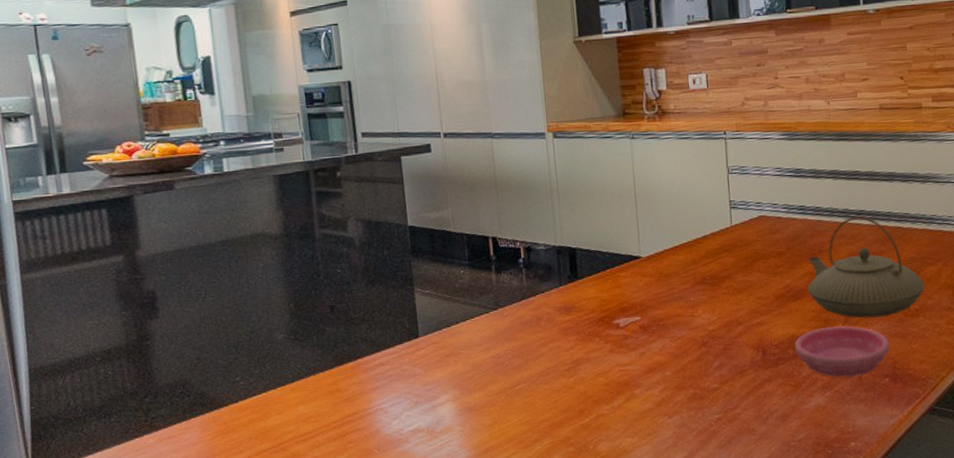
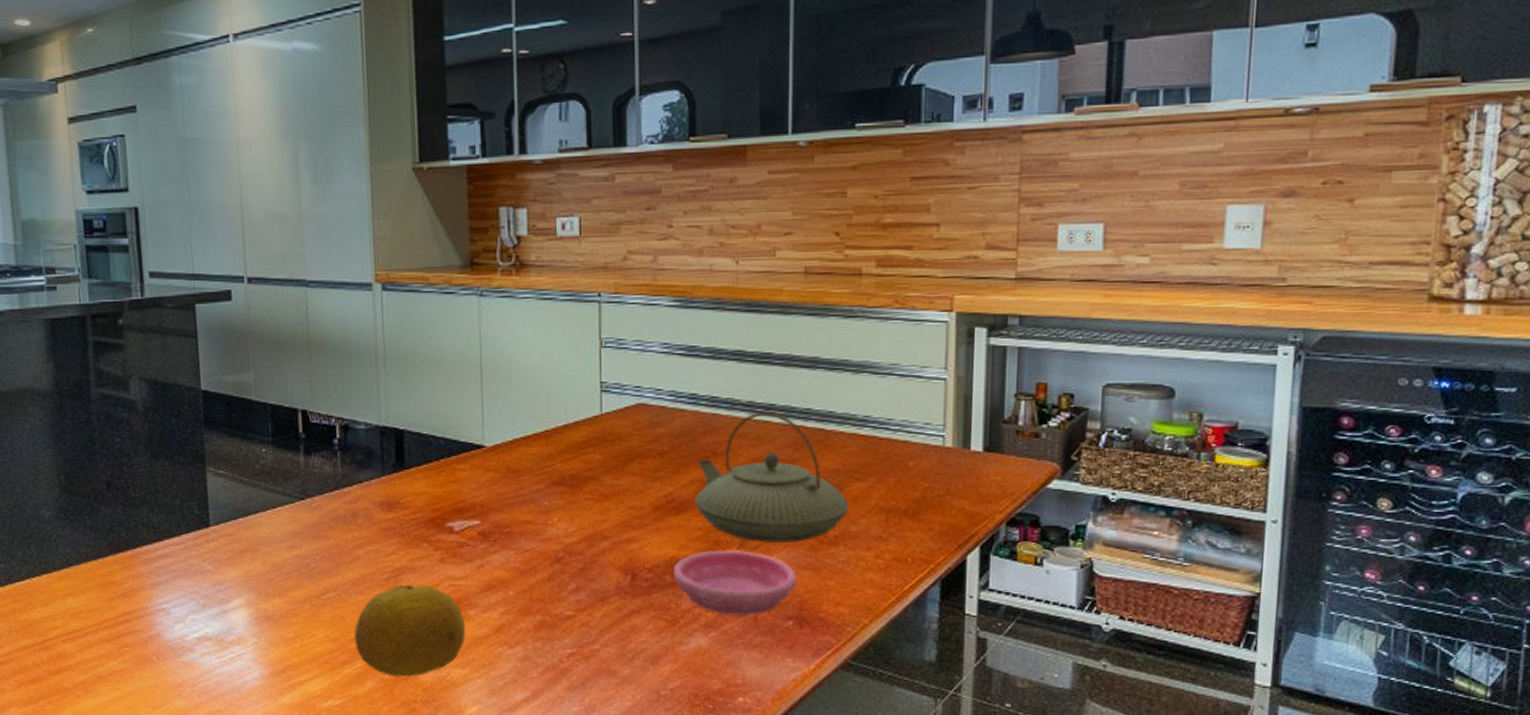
fruit: none [542,372,634,449] -> present [354,584,466,677]

